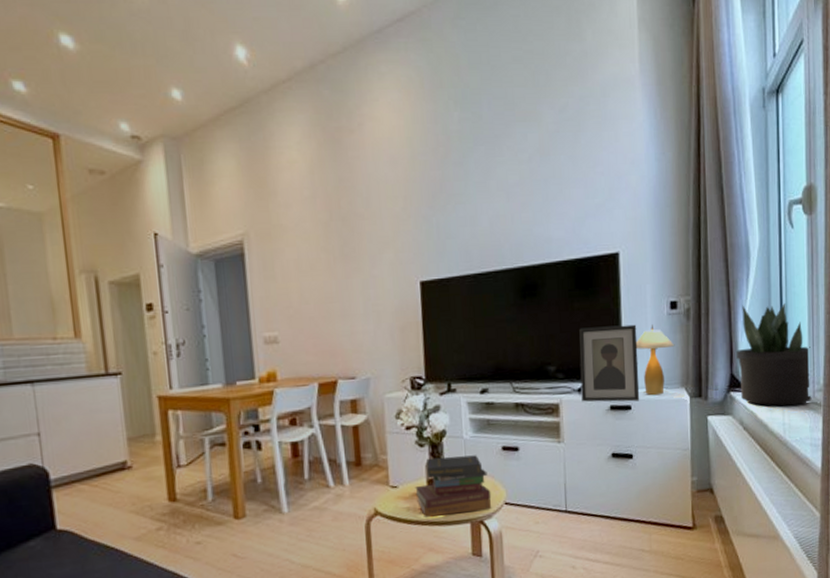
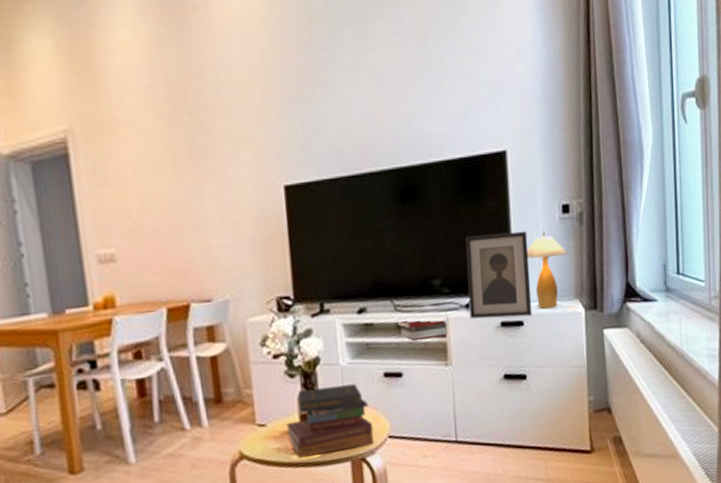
books: none [515,391,561,419] -> present [397,308,448,341]
planter: present [736,303,812,407] -> none [631,205,708,317]

